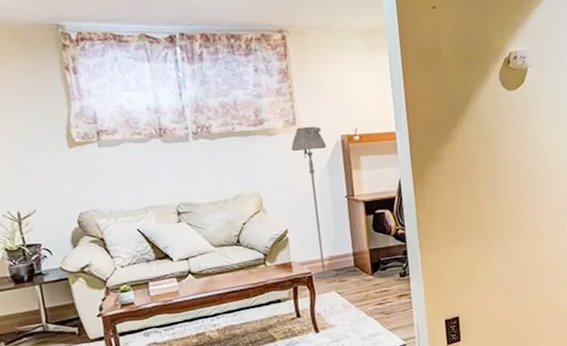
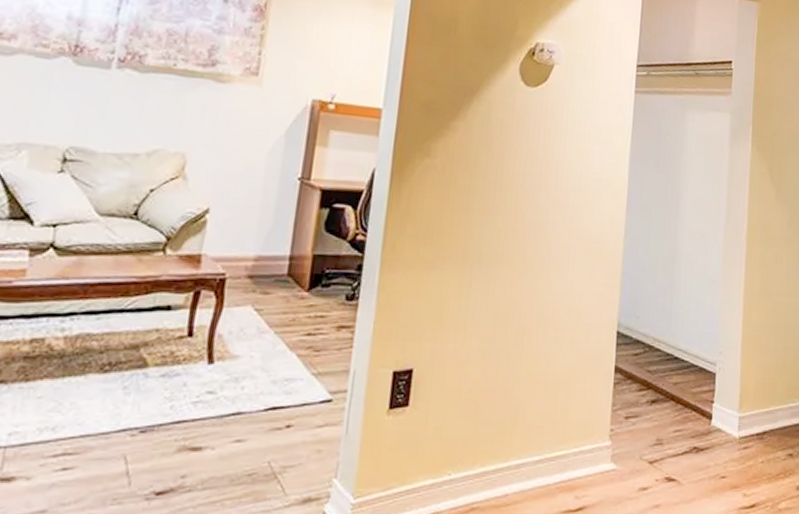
floor lamp: present [291,126,338,280] -> none [225,79,291,287]

